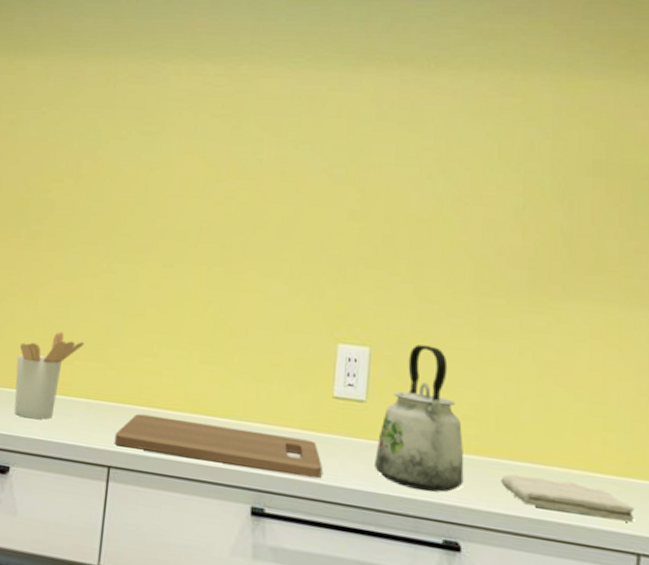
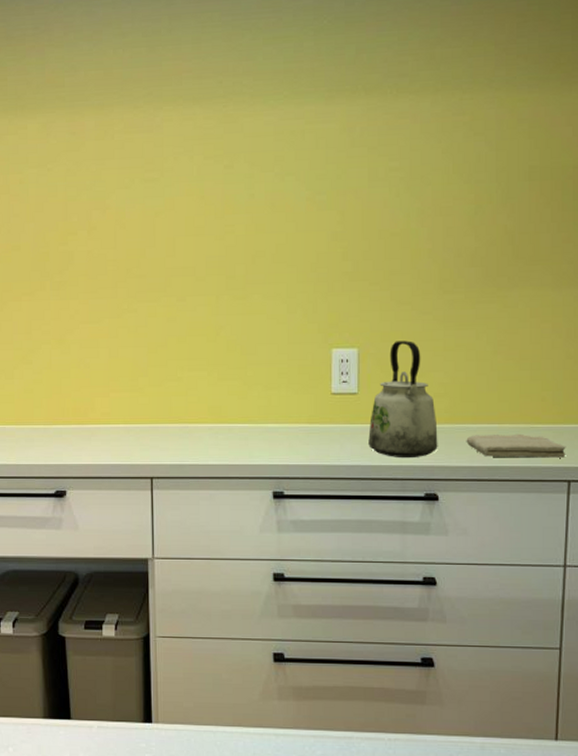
utensil holder: present [14,331,84,419] -> none [58,369,117,448]
cutting board: present [114,413,323,479] -> none [153,430,327,462]

